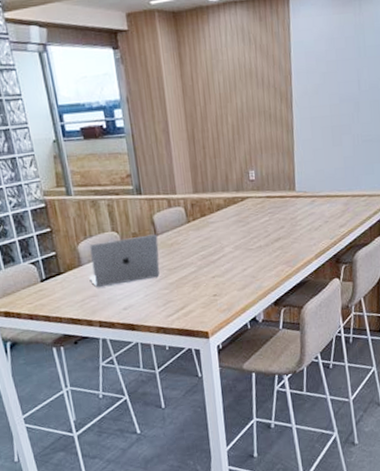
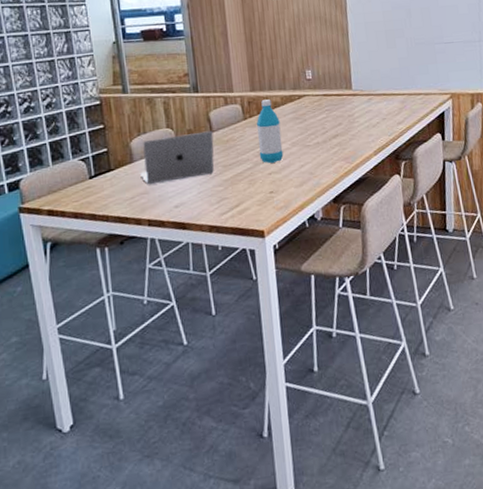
water bottle: none [199,202,227,268] -> present [256,99,284,164]

